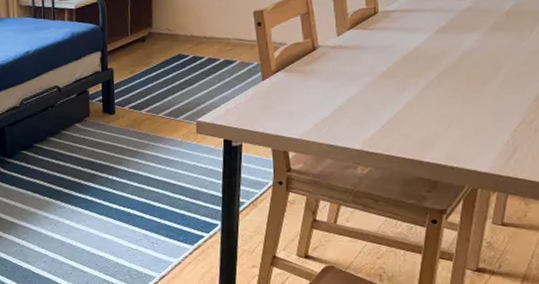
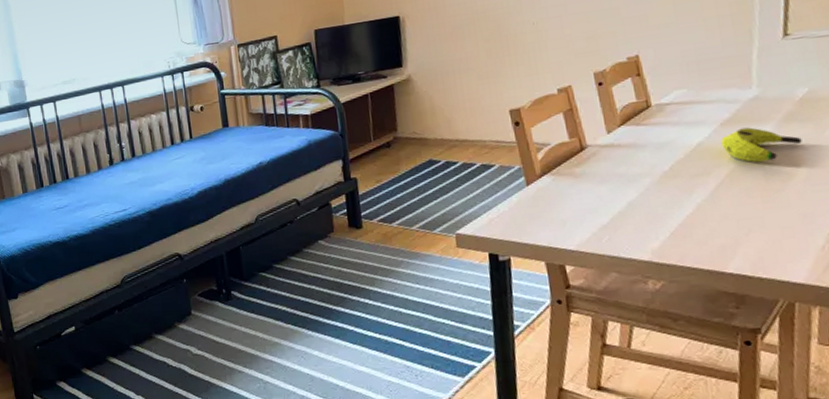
banana: none [435,35,504,67] -> present [721,127,802,163]

